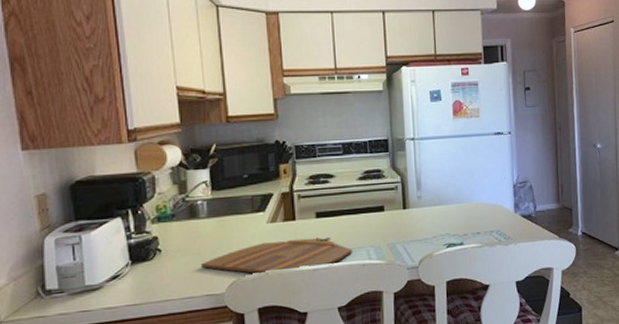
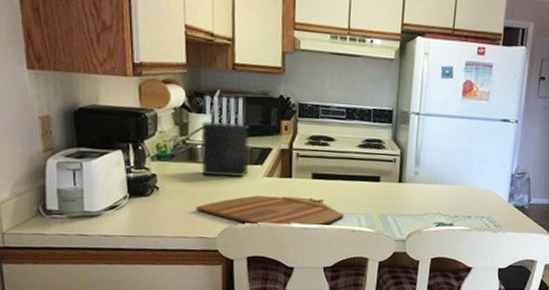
knife block: none [199,148,252,231] -> present [200,95,250,177]

